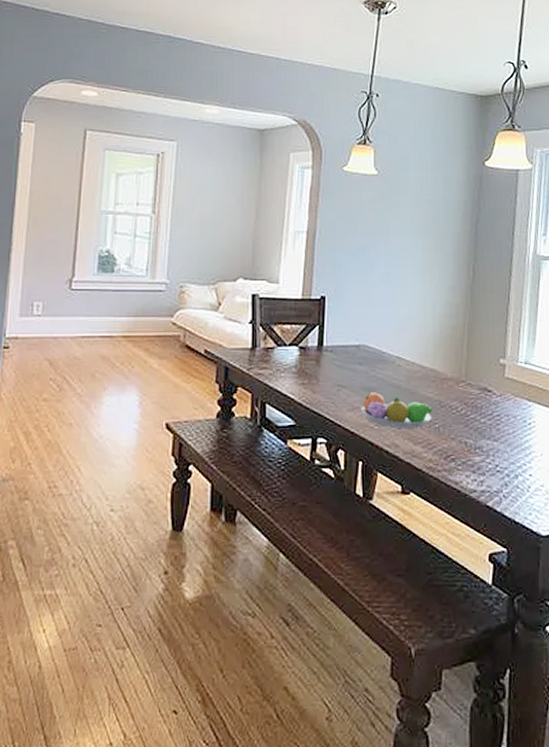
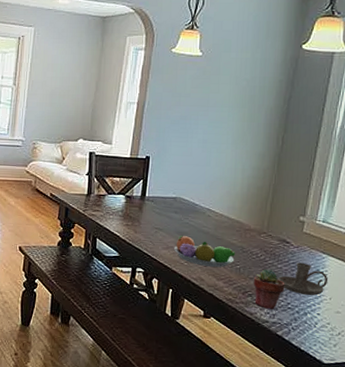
potted succulent: none [455,426,491,476] -> present [253,269,285,310]
candle holder: none [481,414,537,453] -> present [277,262,328,296]

